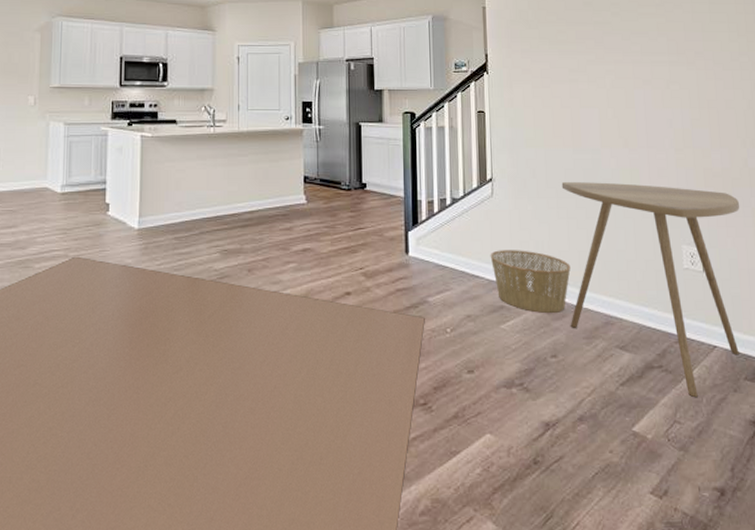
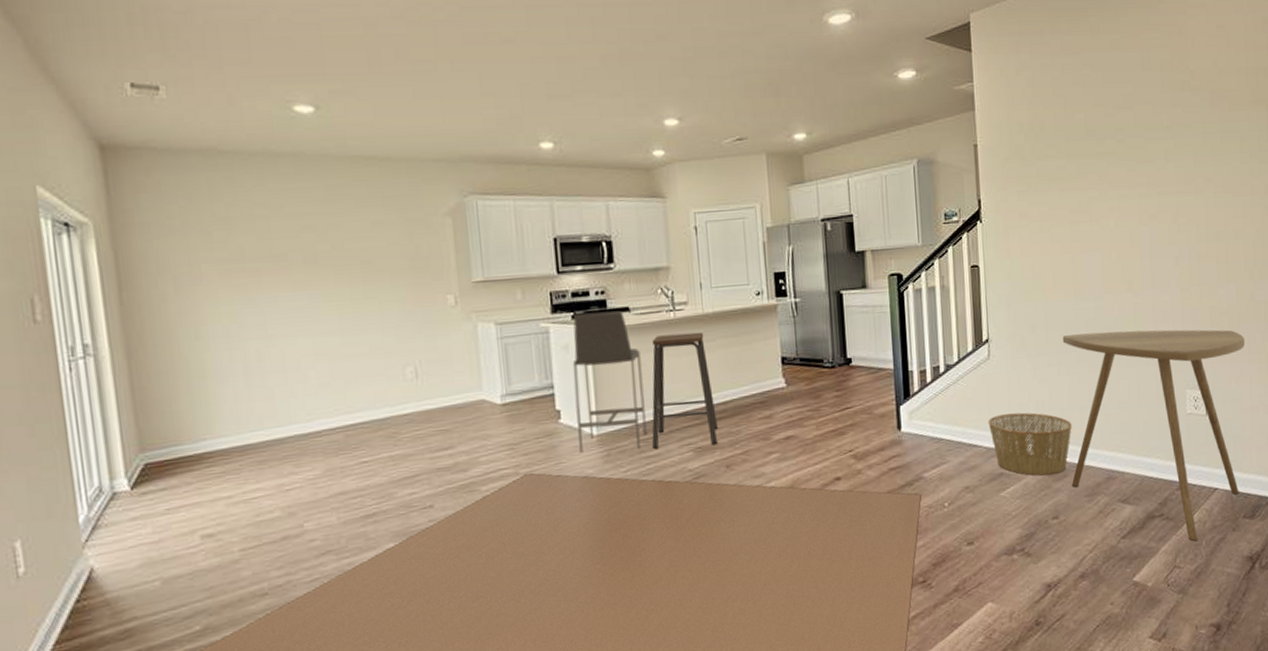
bar stool: none [122,122,182,245] -> present [572,310,647,452]
bar stool: none [185,147,244,250] -> present [651,332,719,450]

